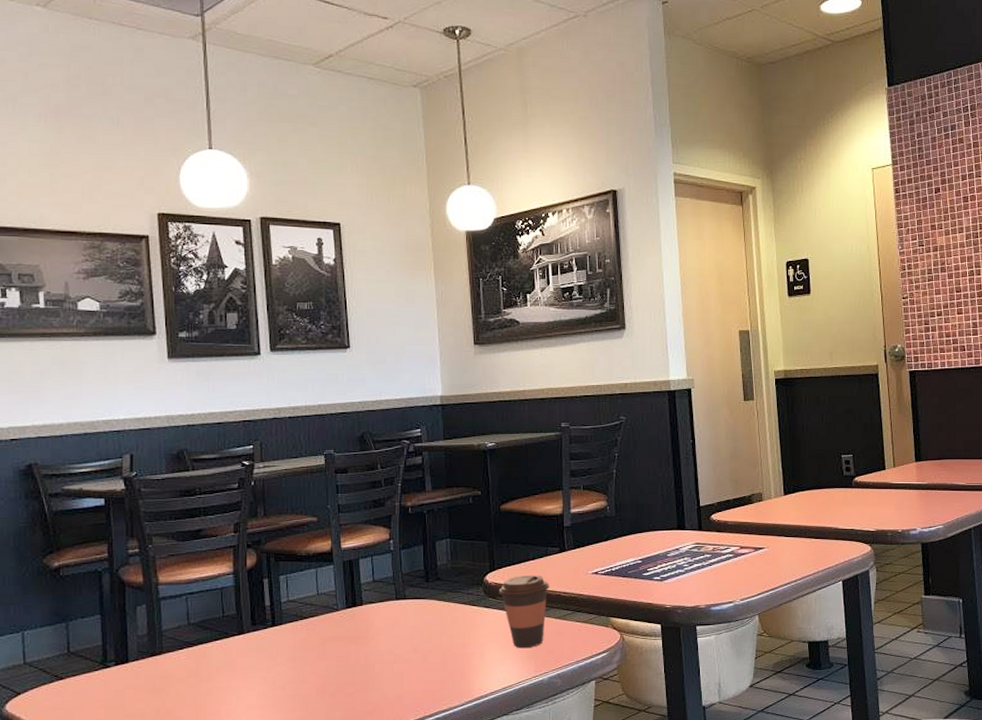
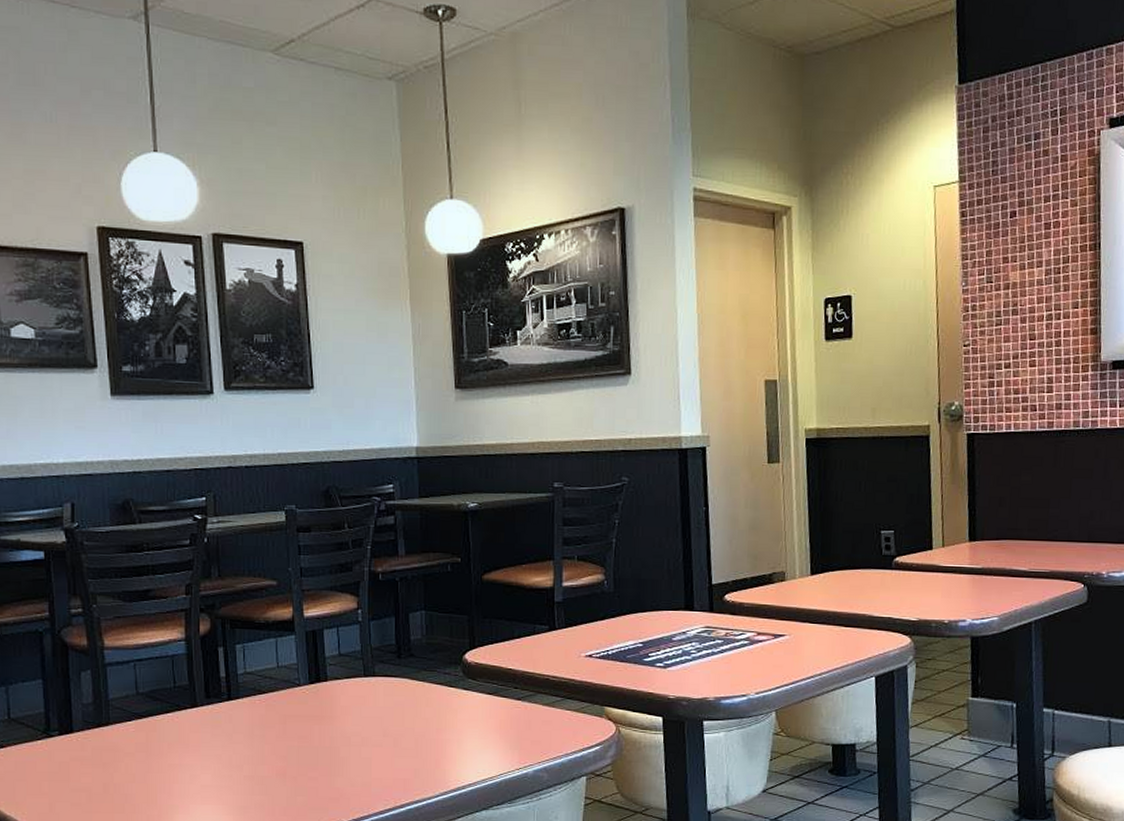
coffee cup: present [498,575,549,649] -> none [478,655,537,737]

